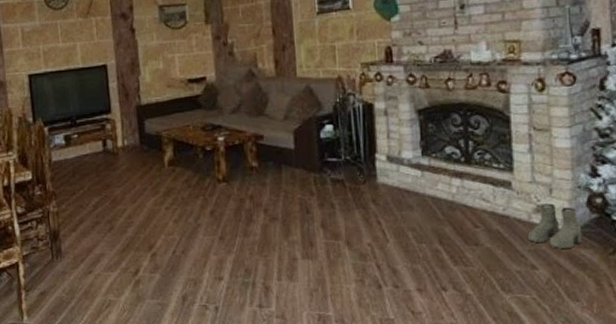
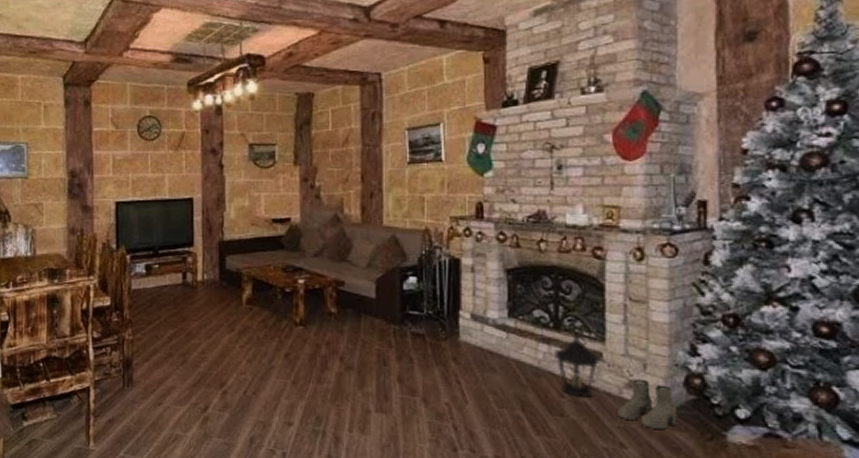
lantern: none [467,165,510,227] -> present [554,333,600,399]

